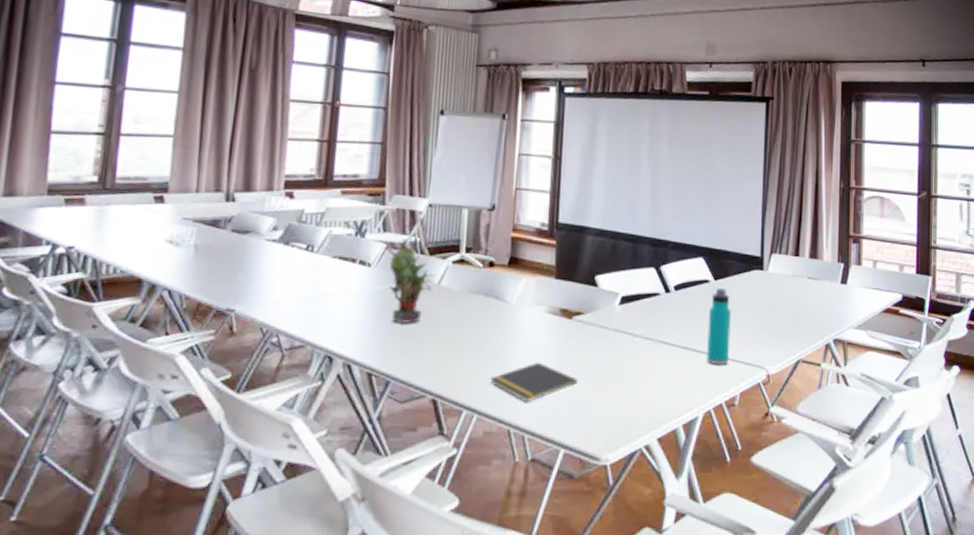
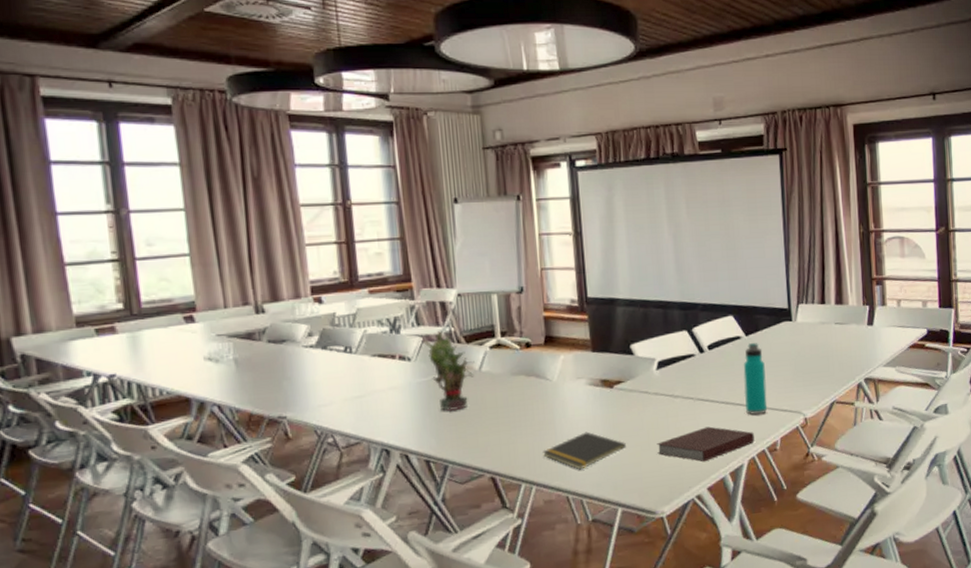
notebook: none [609,371,712,410] -> present [657,426,754,462]

